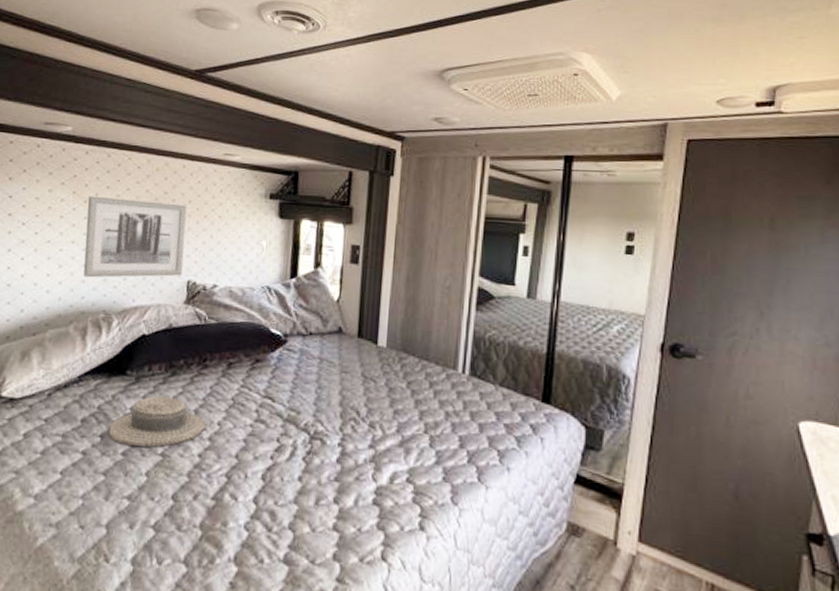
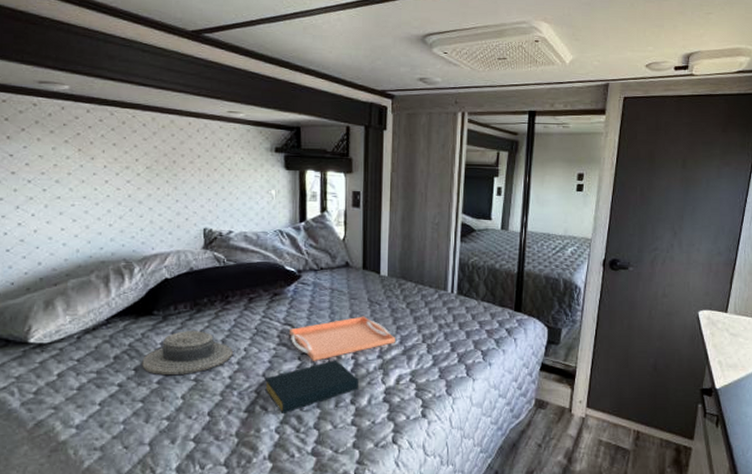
wall art: present [83,196,187,278] -> none [95,153,198,230]
hardback book: none [237,445,345,507] -> present [264,360,358,415]
serving tray: none [269,394,392,445] -> present [290,316,395,361]

